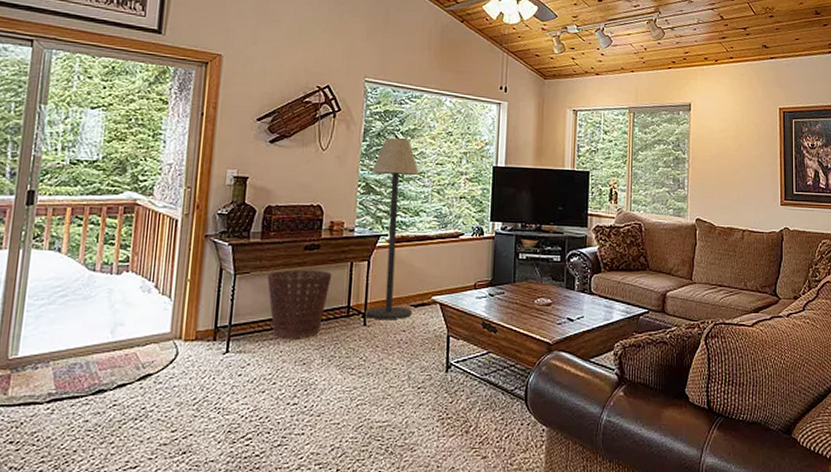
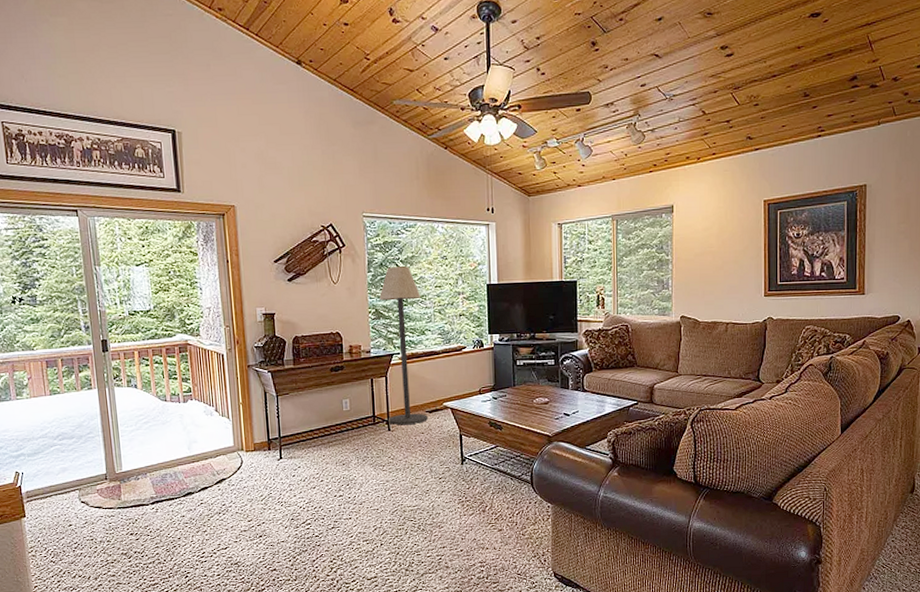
basket: present [267,269,332,338] -> none [303,387,357,445]

